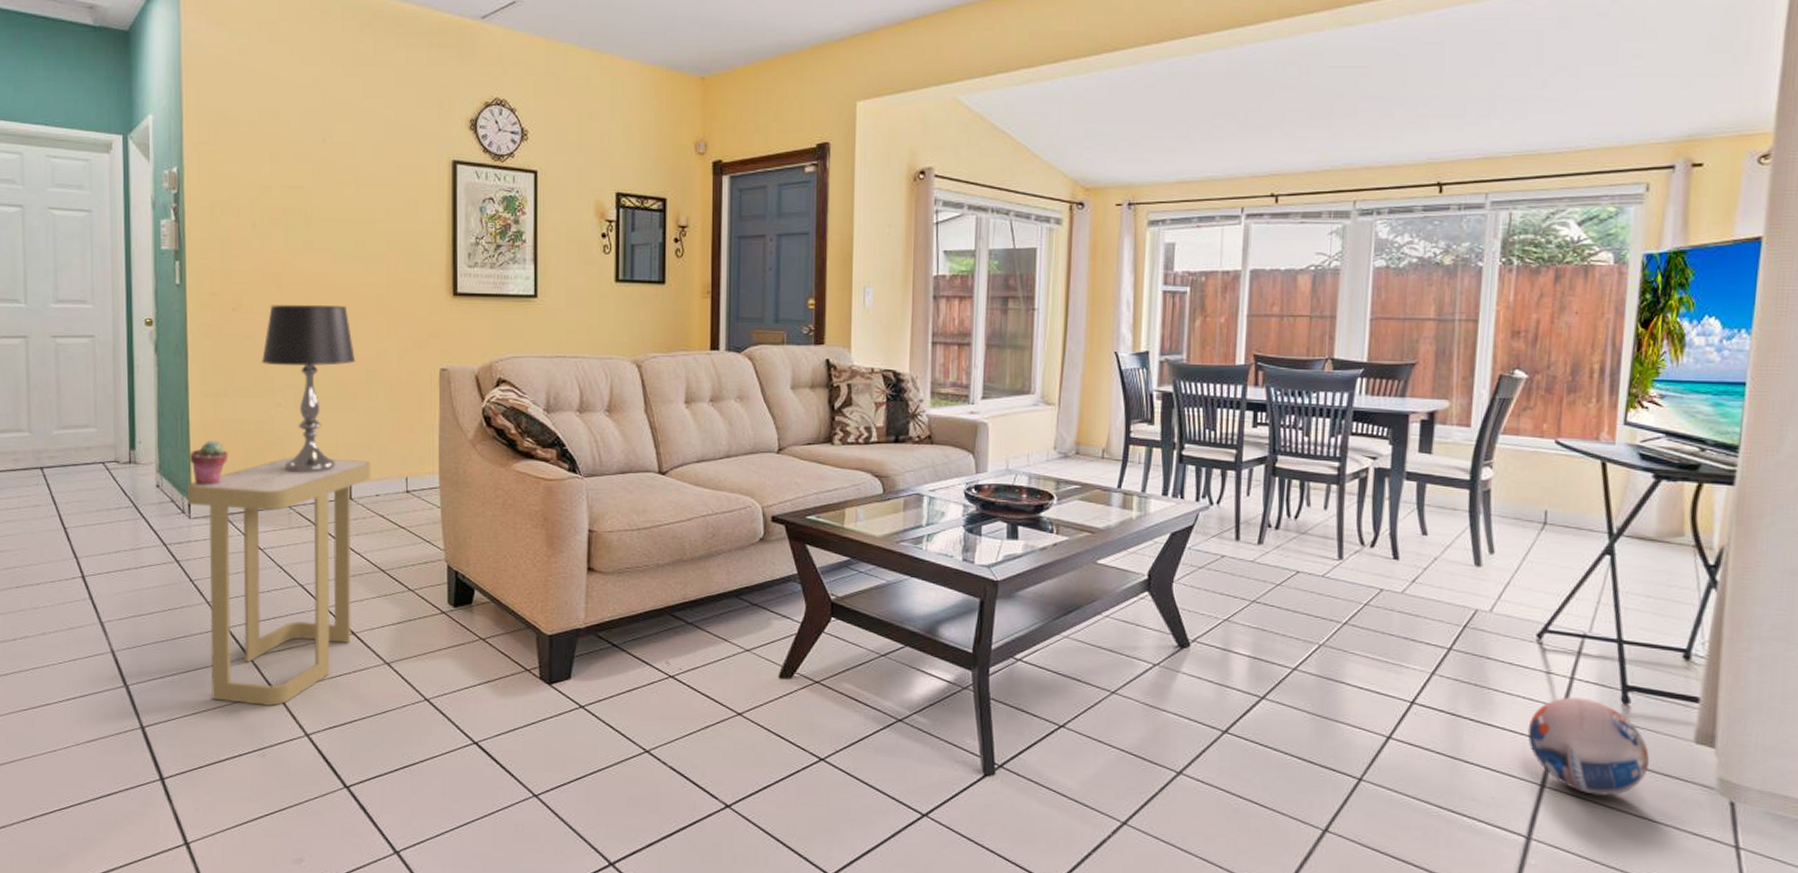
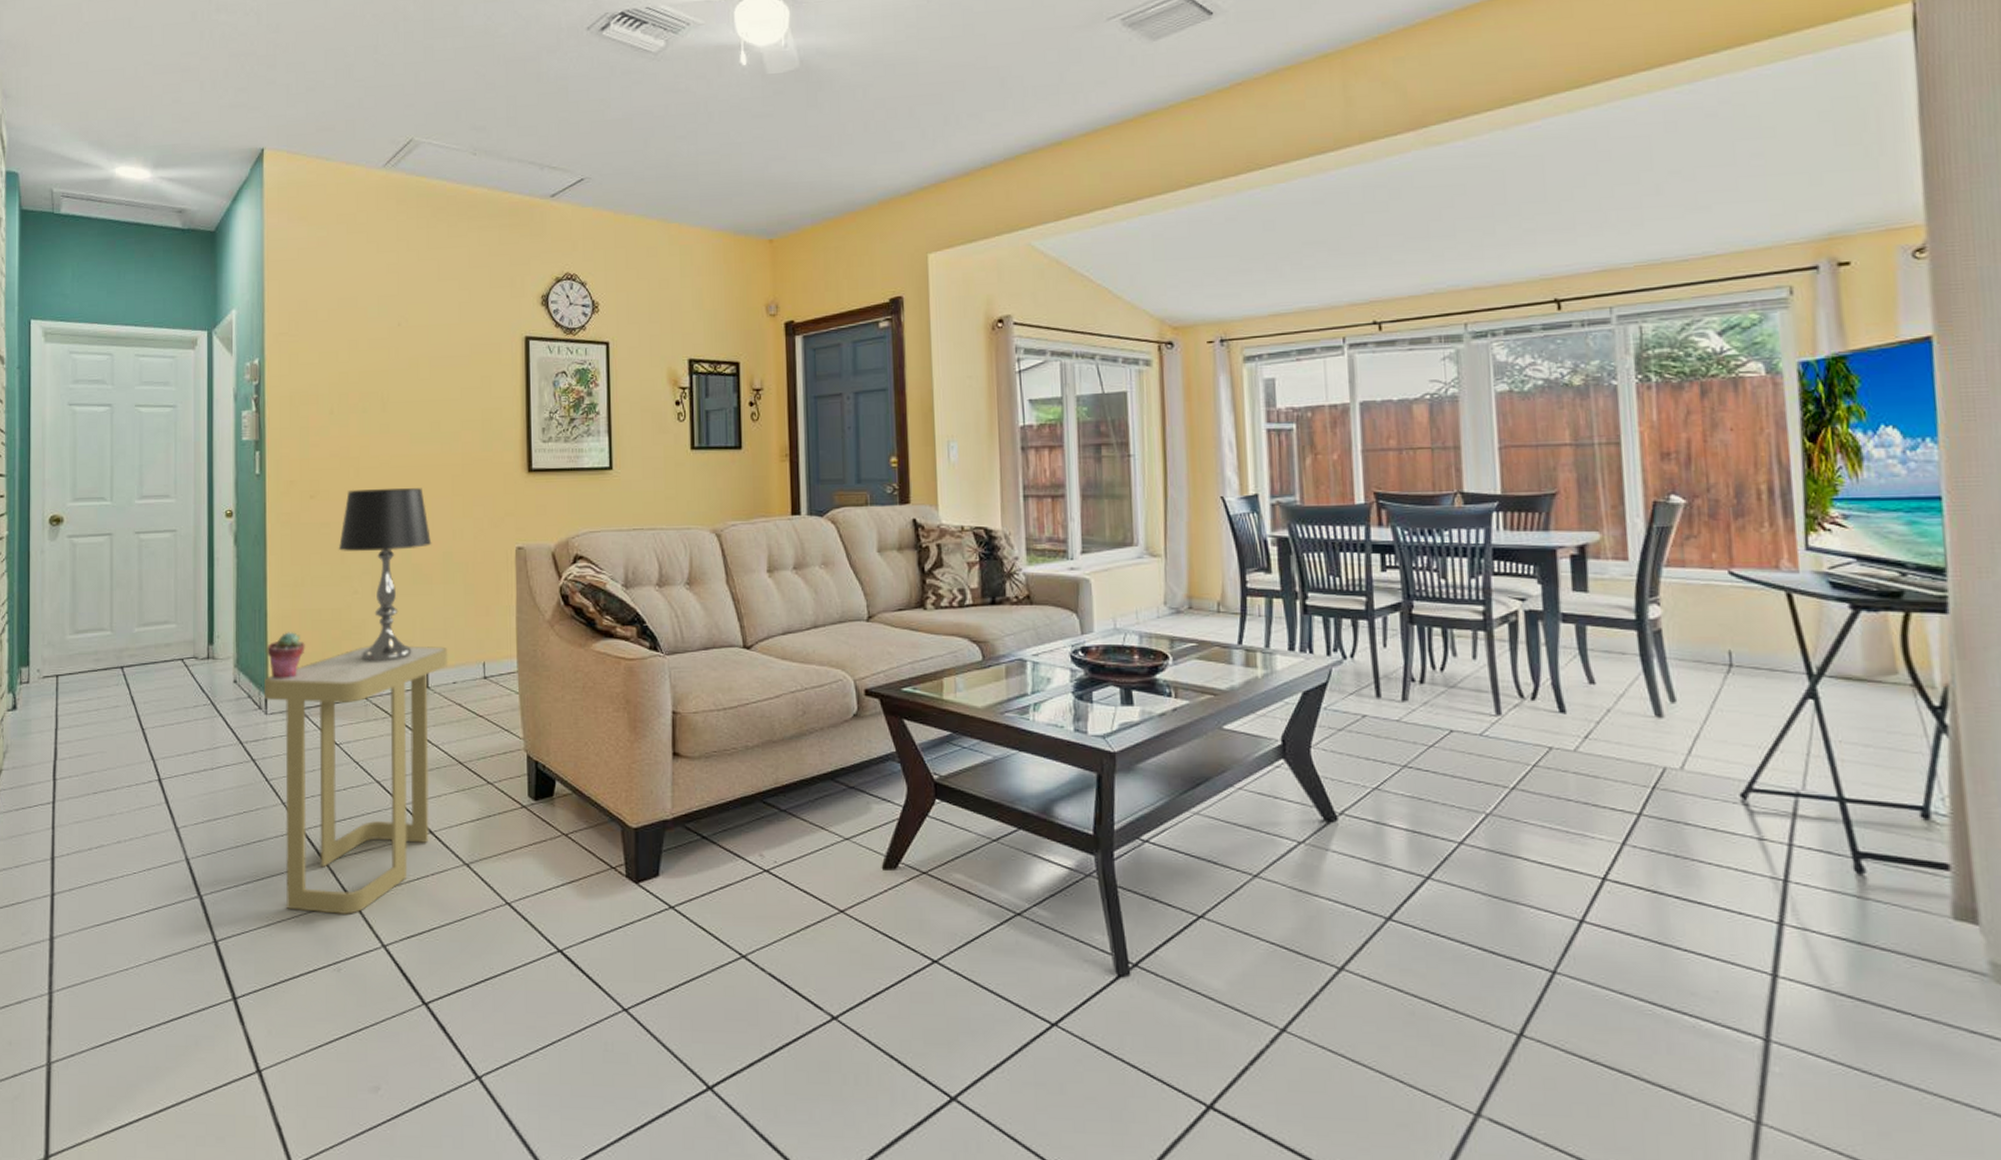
ball: present [1527,697,1649,797] -> none [1746,867,1901,988]

